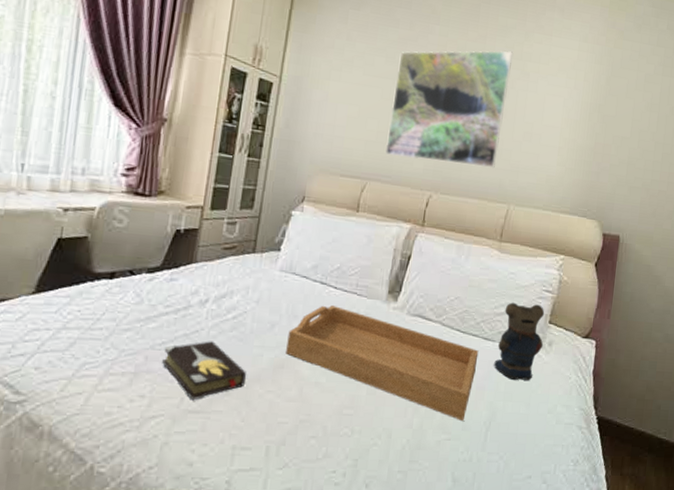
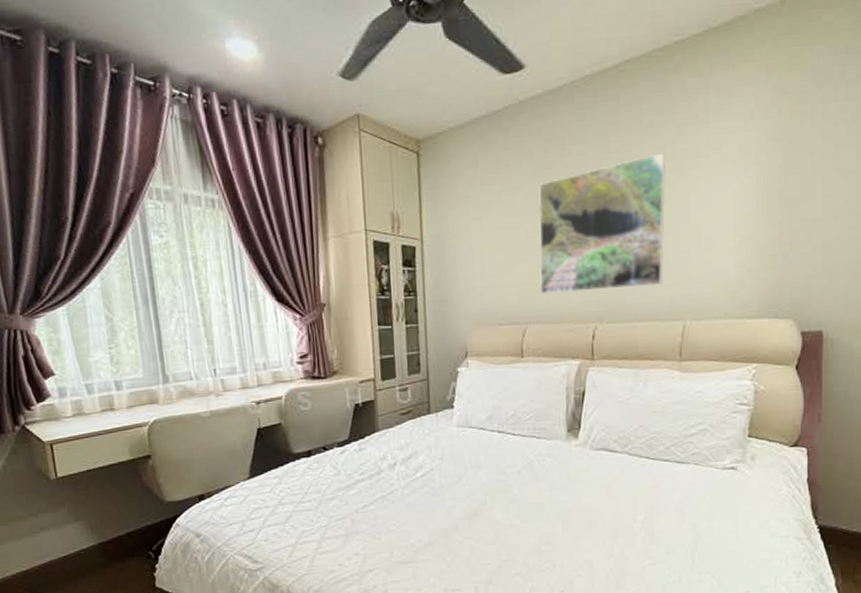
hardback book: present [162,341,246,401] -> none [366,499,444,553]
serving tray: present [286,305,479,421] -> none [476,451,673,545]
teddy bear: present [494,302,545,381] -> none [692,419,744,499]

